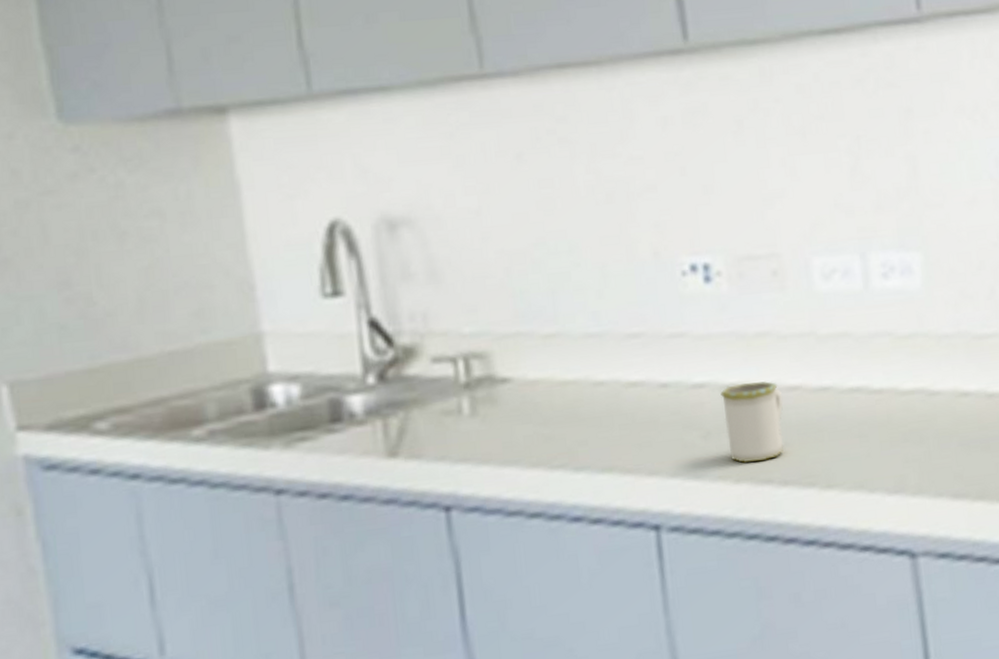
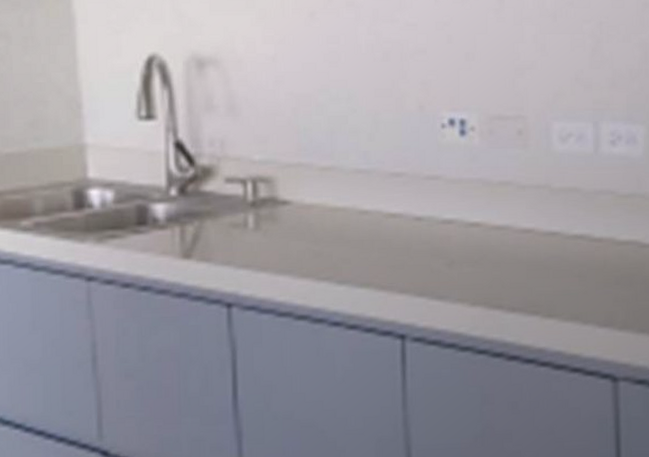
mug: present [720,381,783,464] -> none [465,223,518,290]

